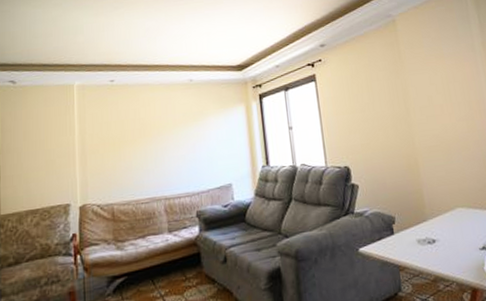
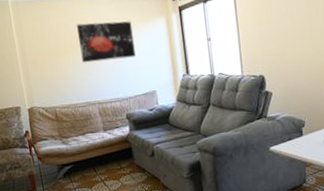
wall art: none [148,108,211,153] -> present [77,21,136,63]

